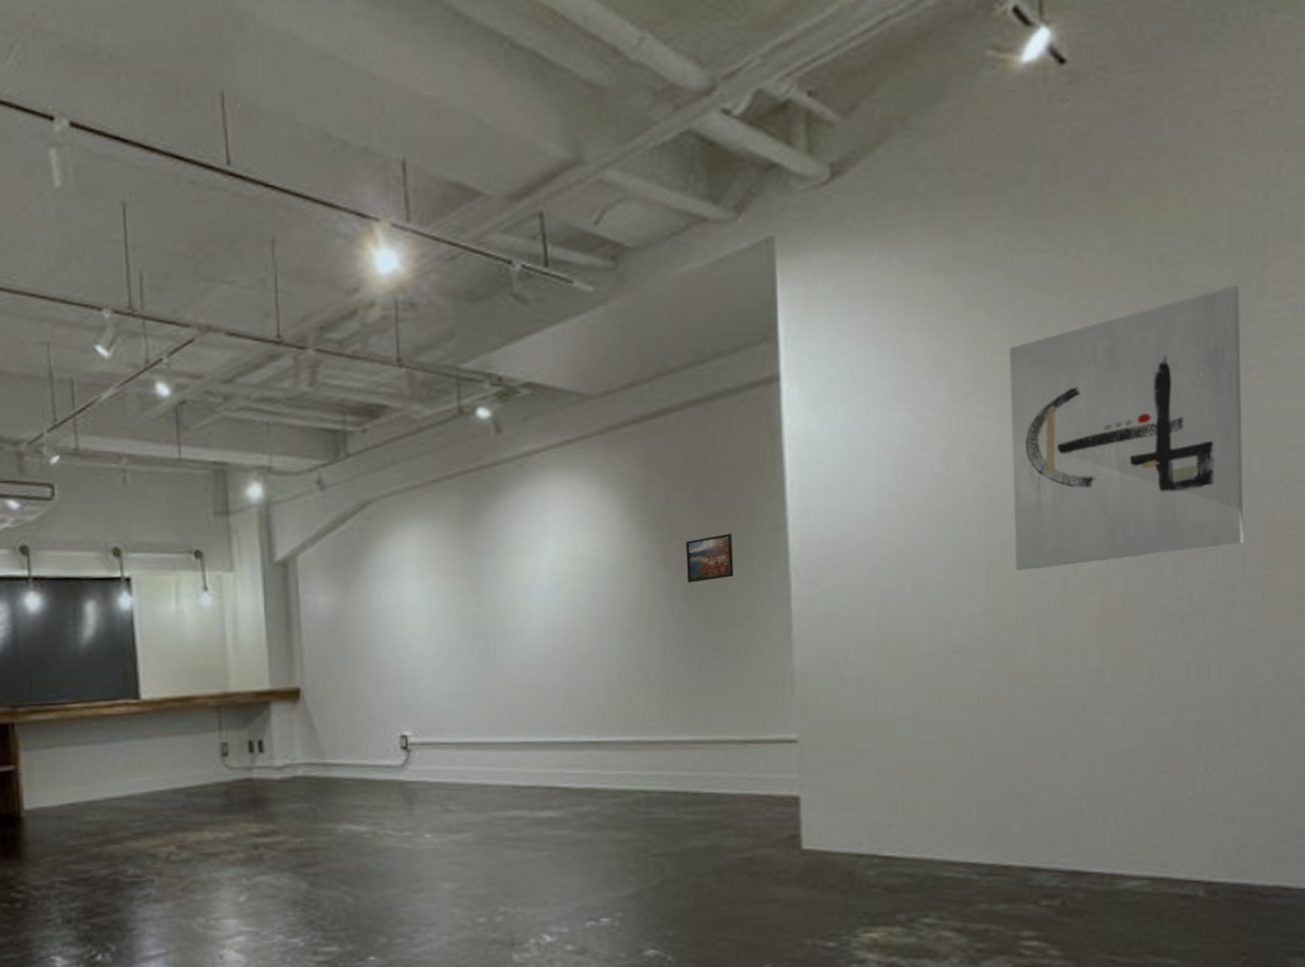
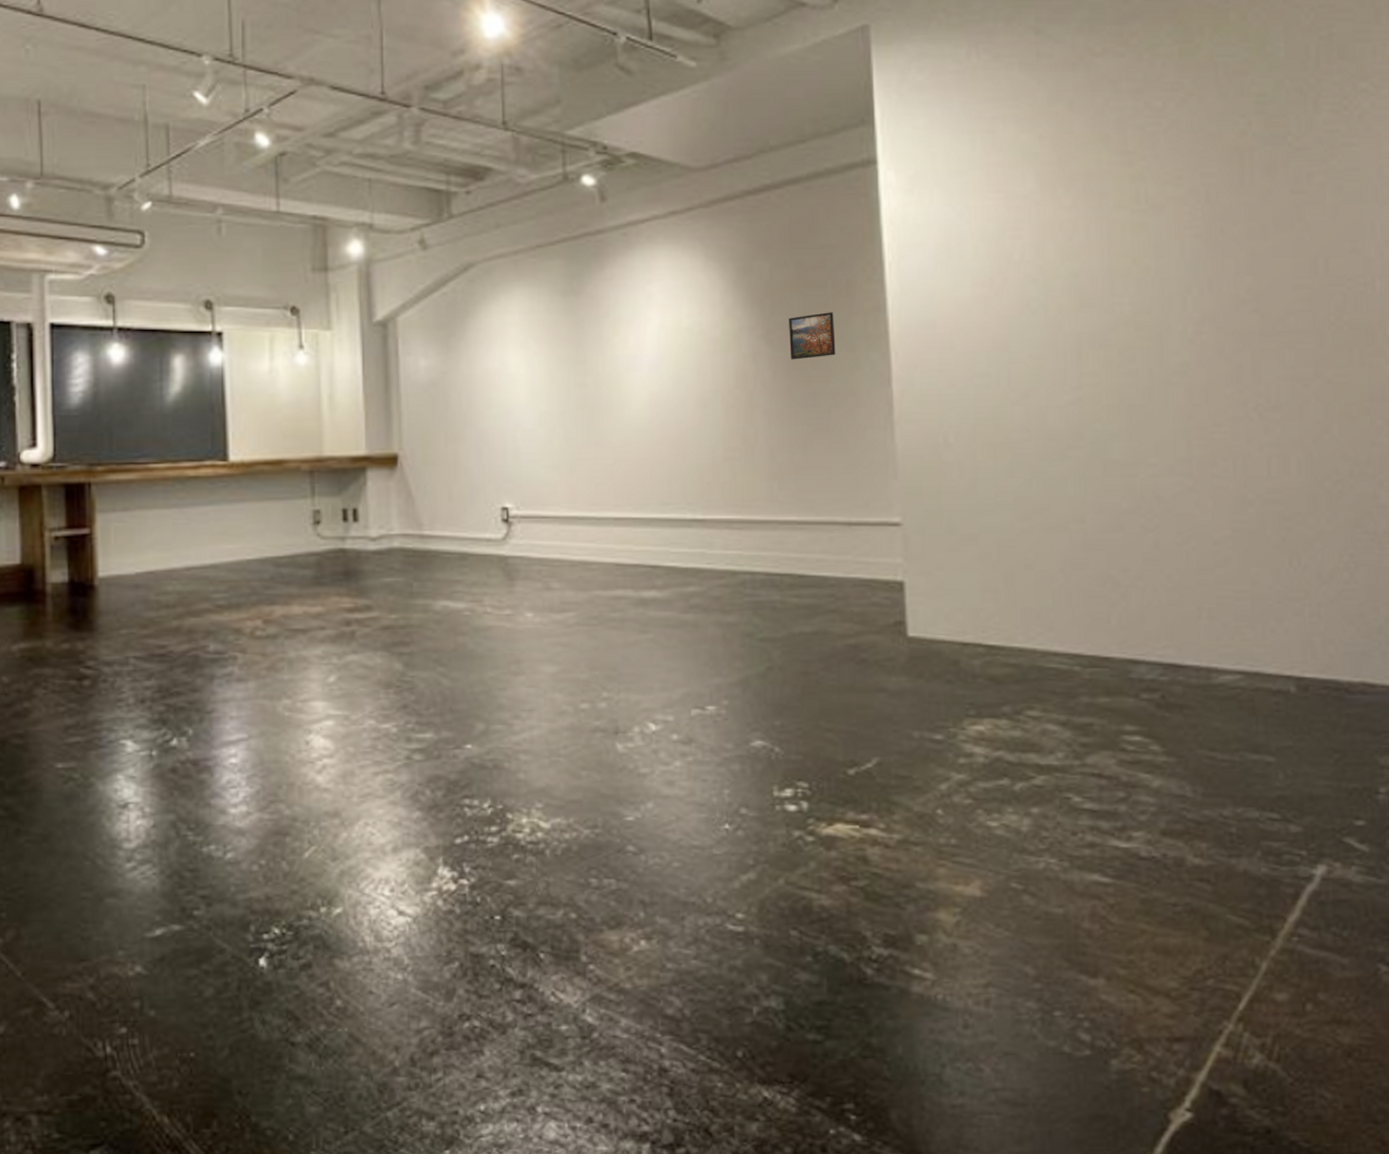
wall art: present [1009,284,1244,571] -> none [1091,96,1314,361]

